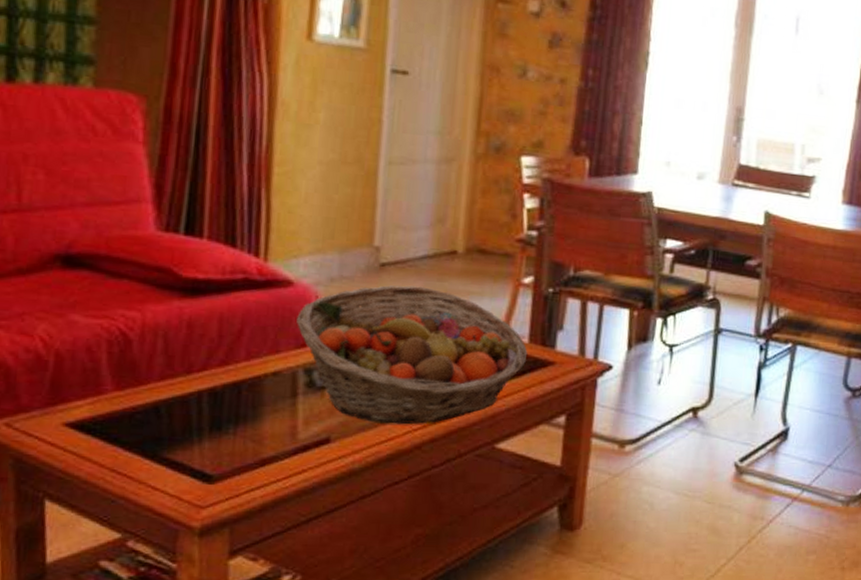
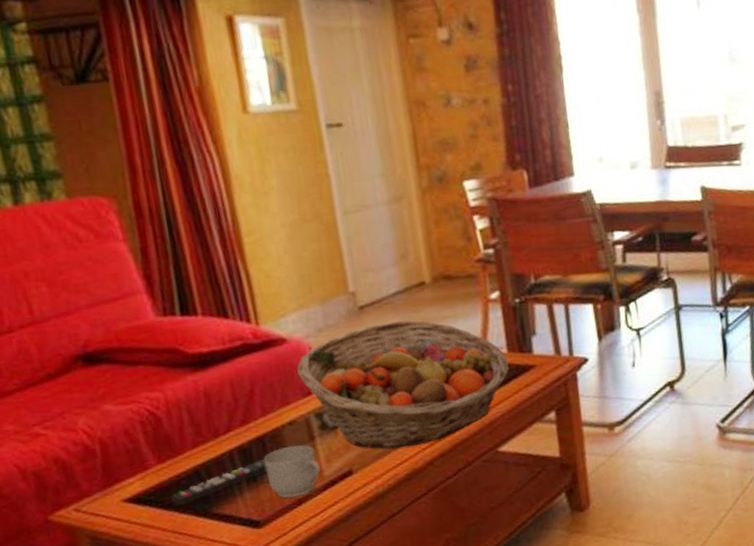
remote control: none [119,406,237,441] -> present [170,459,267,505]
mug: none [234,398,296,457] -> present [264,445,321,498]

